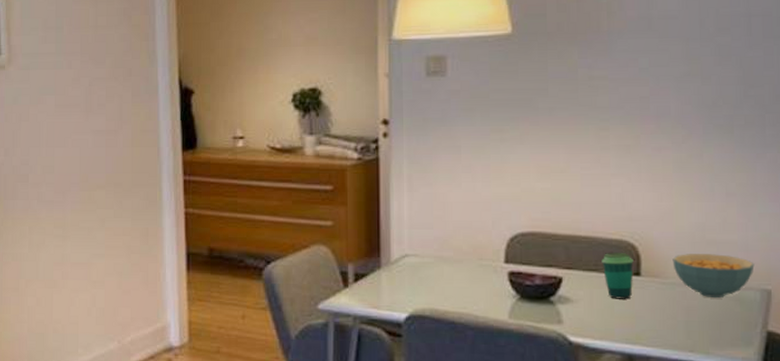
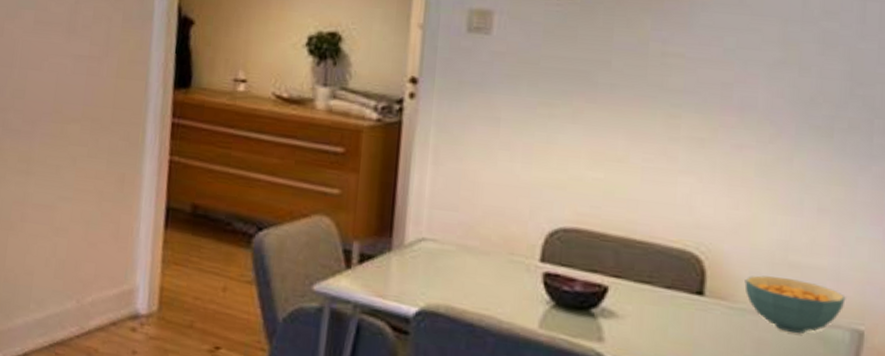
cup: present [601,252,634,299] -> none [657,262,697,322]

